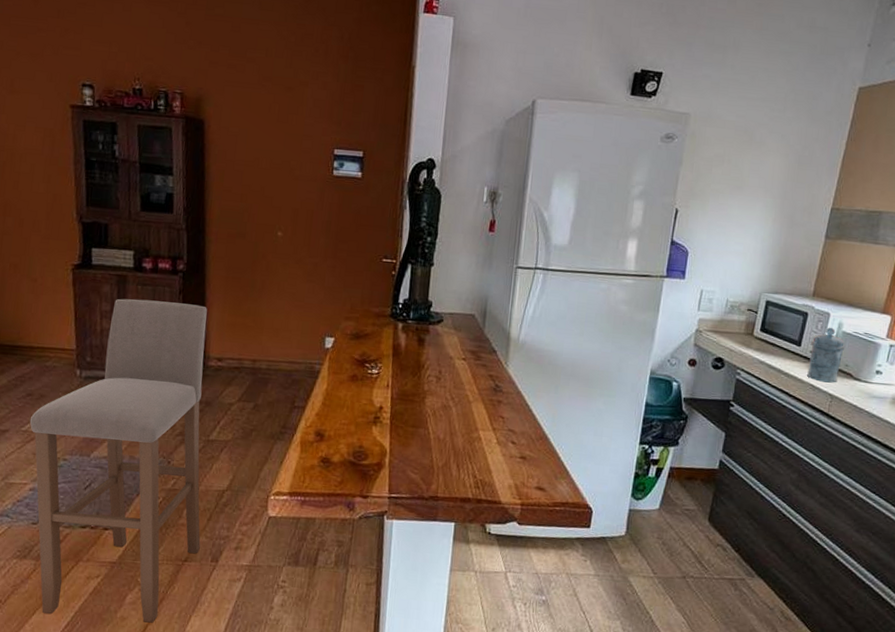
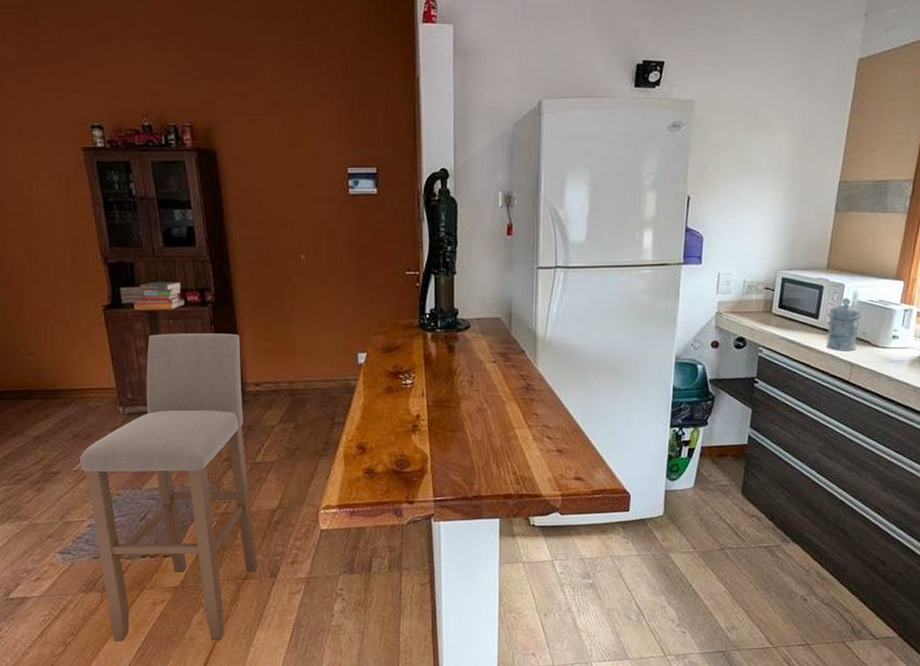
books: none [103,245,156,276] -> present [133,281,185,310]

